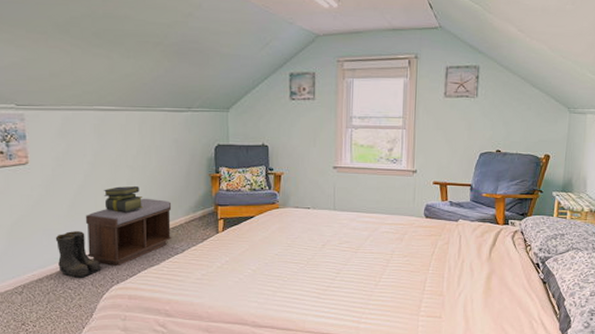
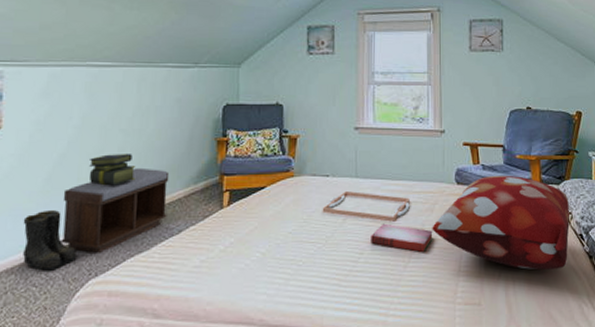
serving tray: none [304,222,382,248] -> present [322,191,410,222]
hardback book: none [346,249,402,273] -> present [371,223,433,252]
decorative pillow: none [401,211,529,292] -> present [432,175,570,270]

